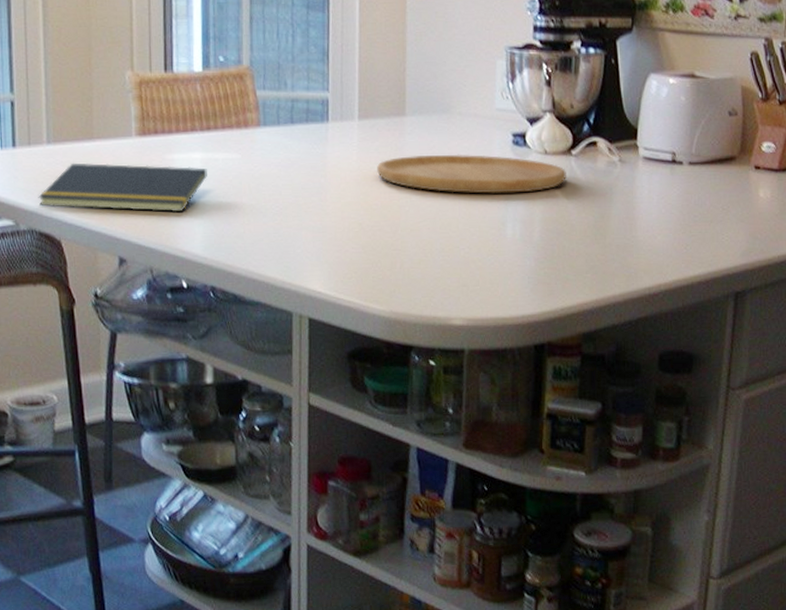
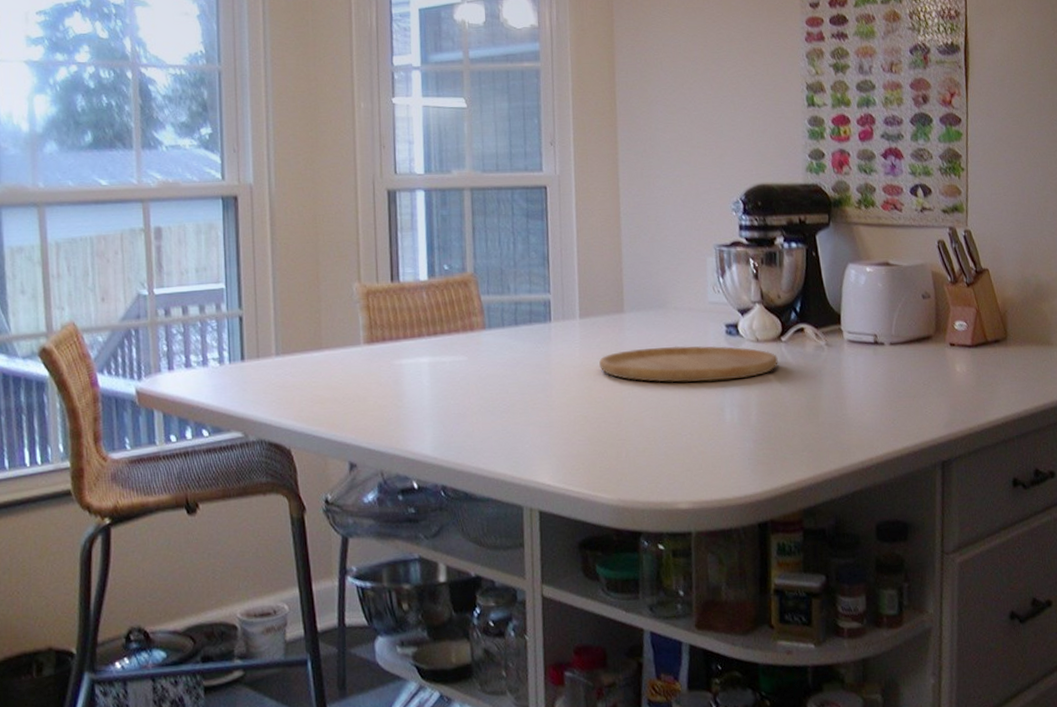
notepad: present [38,163,207,213] -> none [267,371,435,417]

